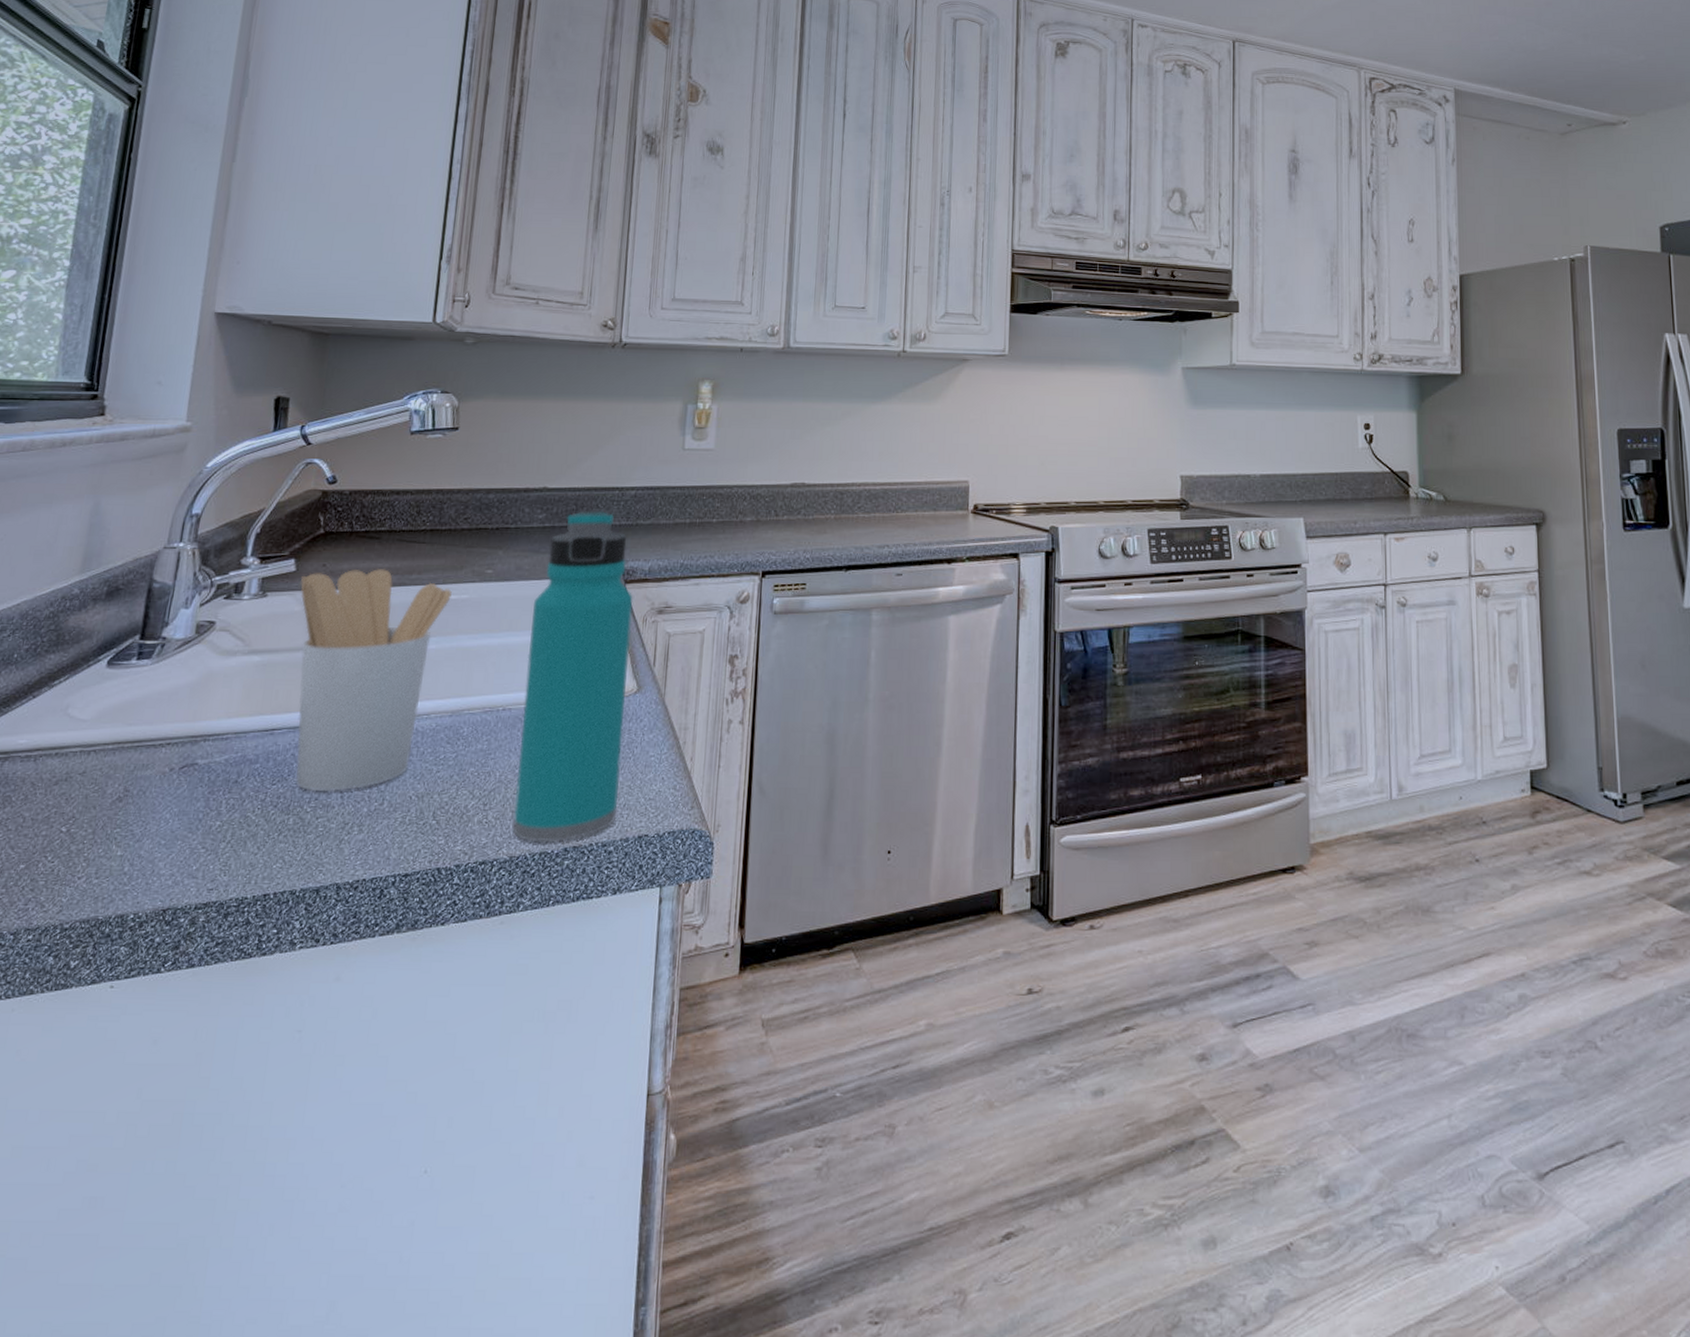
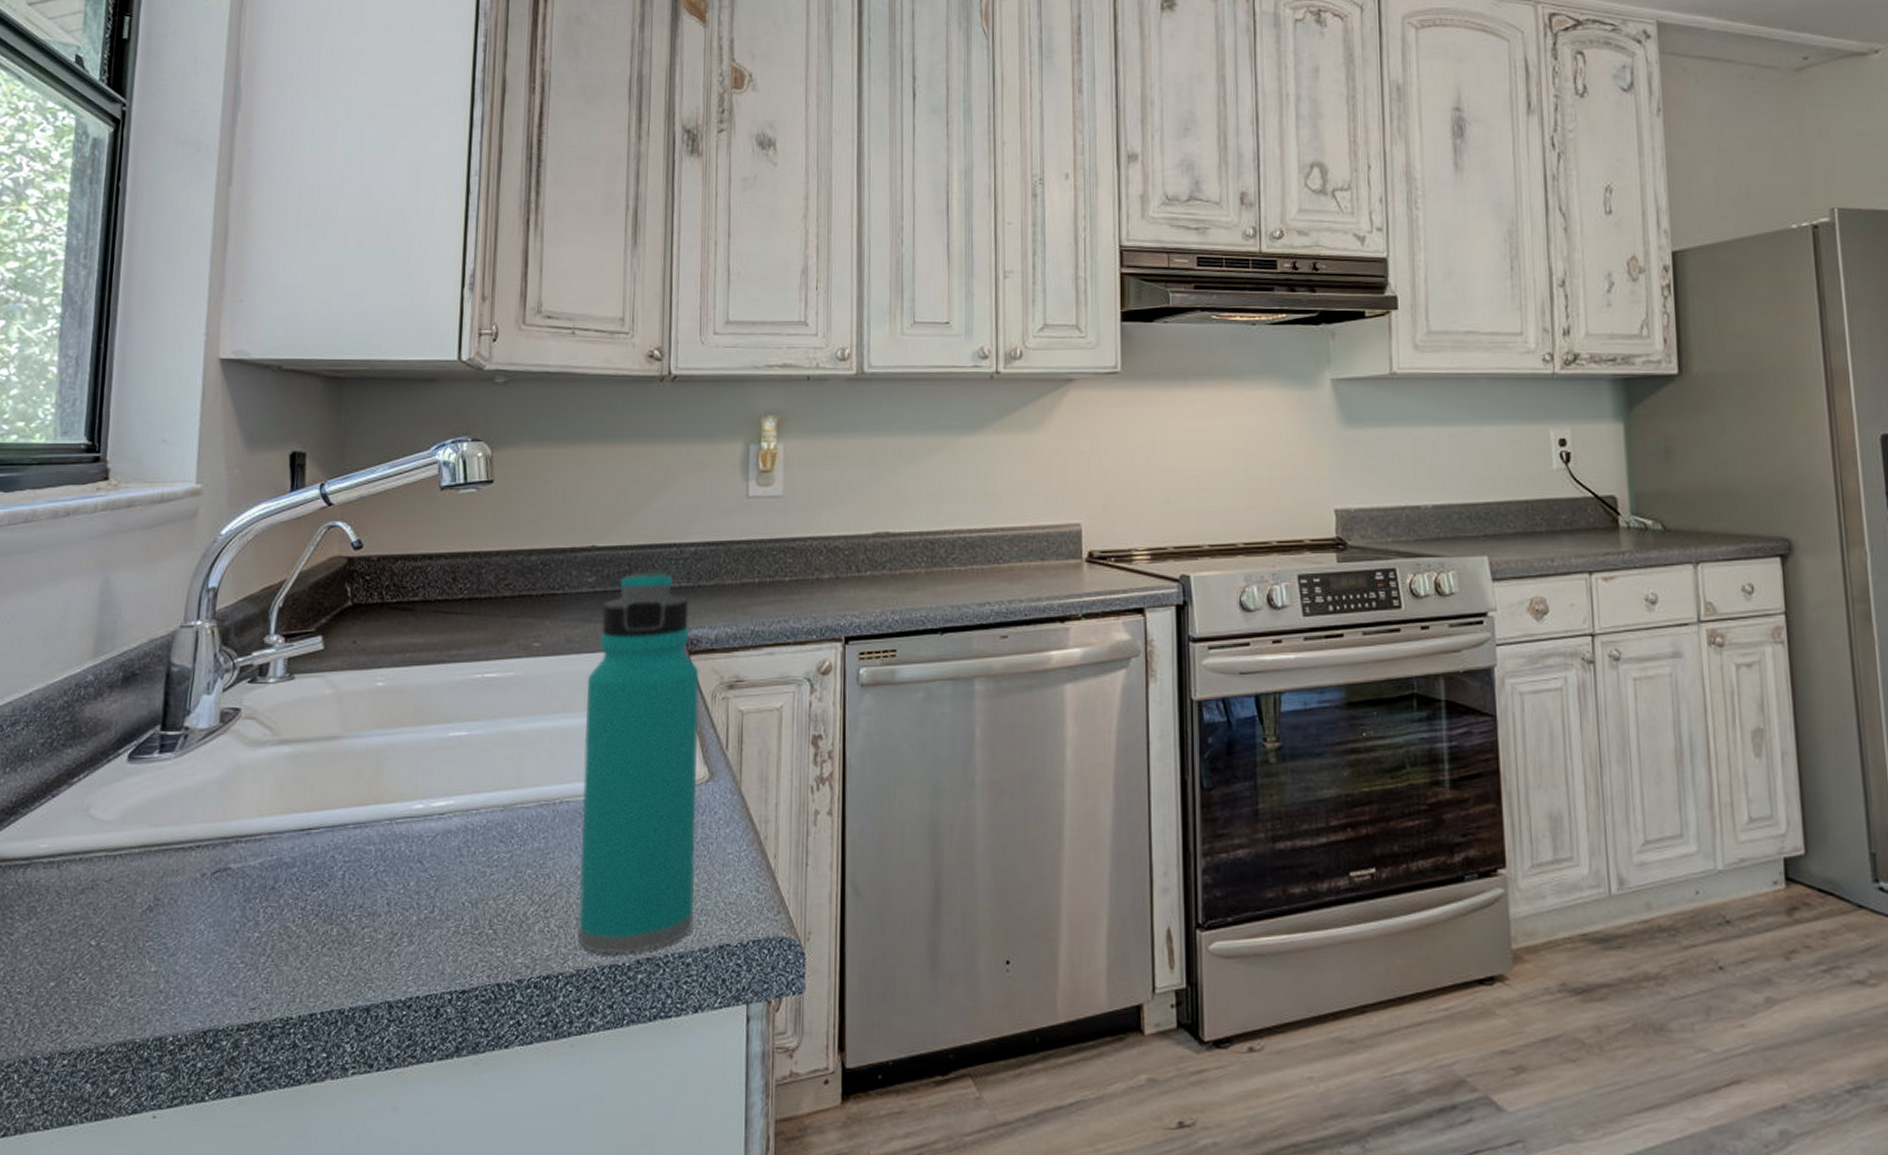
utensil holder: present [296,569,452,792] -> none [330,645,496,899]

